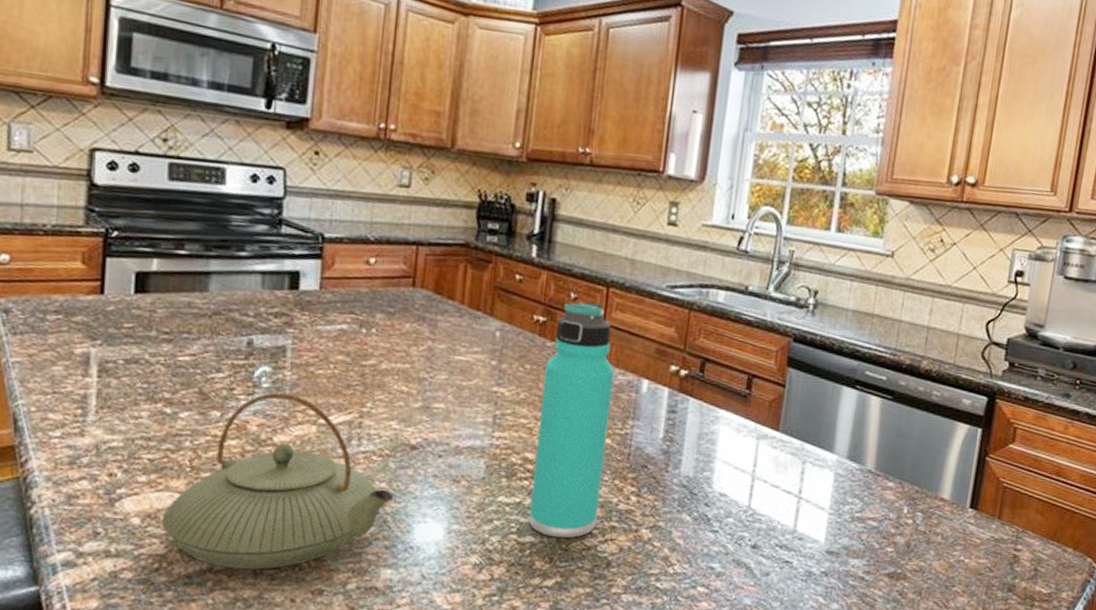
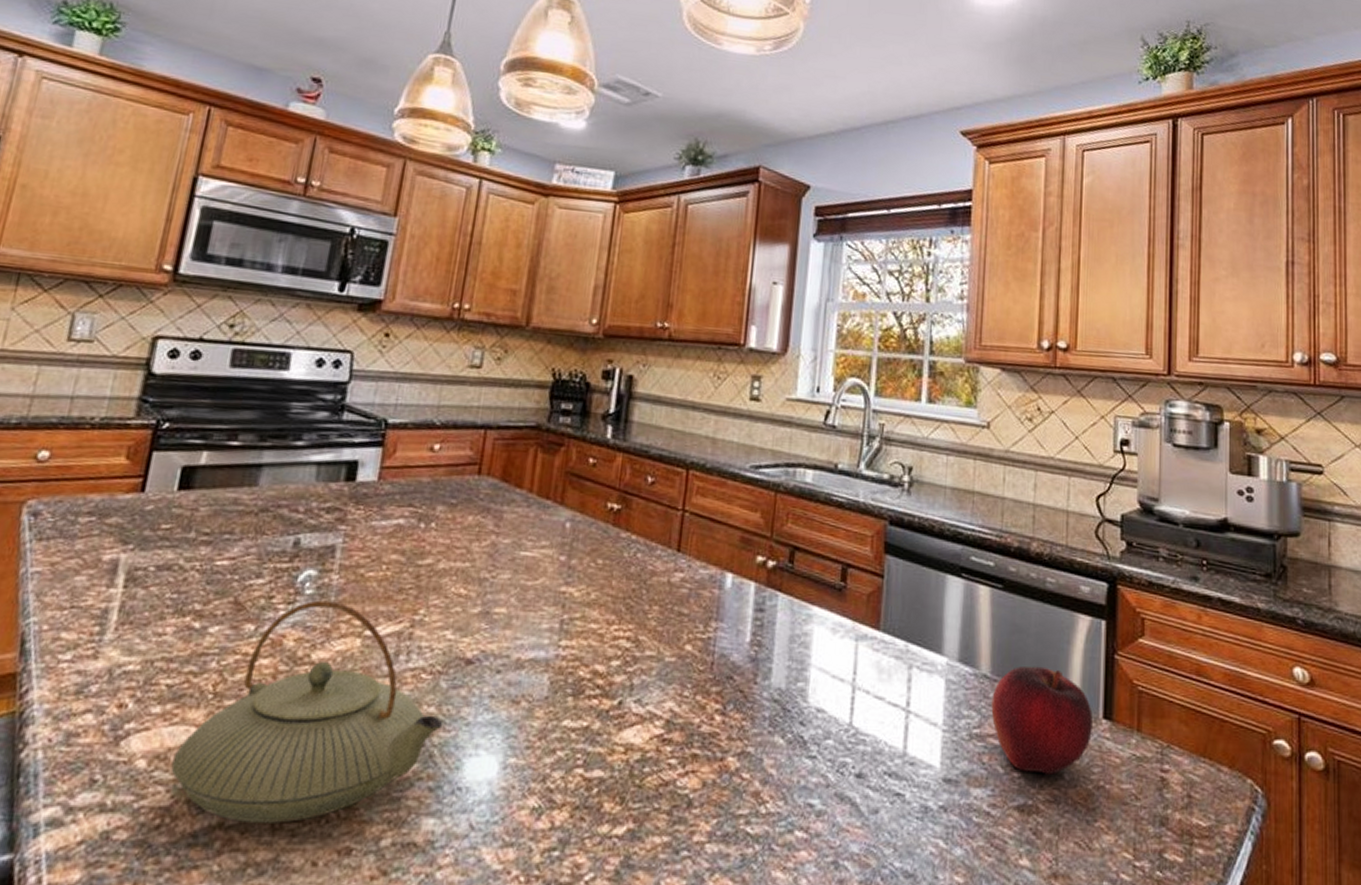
thermos bottle: present [528,301,615,539] -> none [597,485,696,772]
fruit: none [872,464,961,551] -> present [991,666,1093,775]

